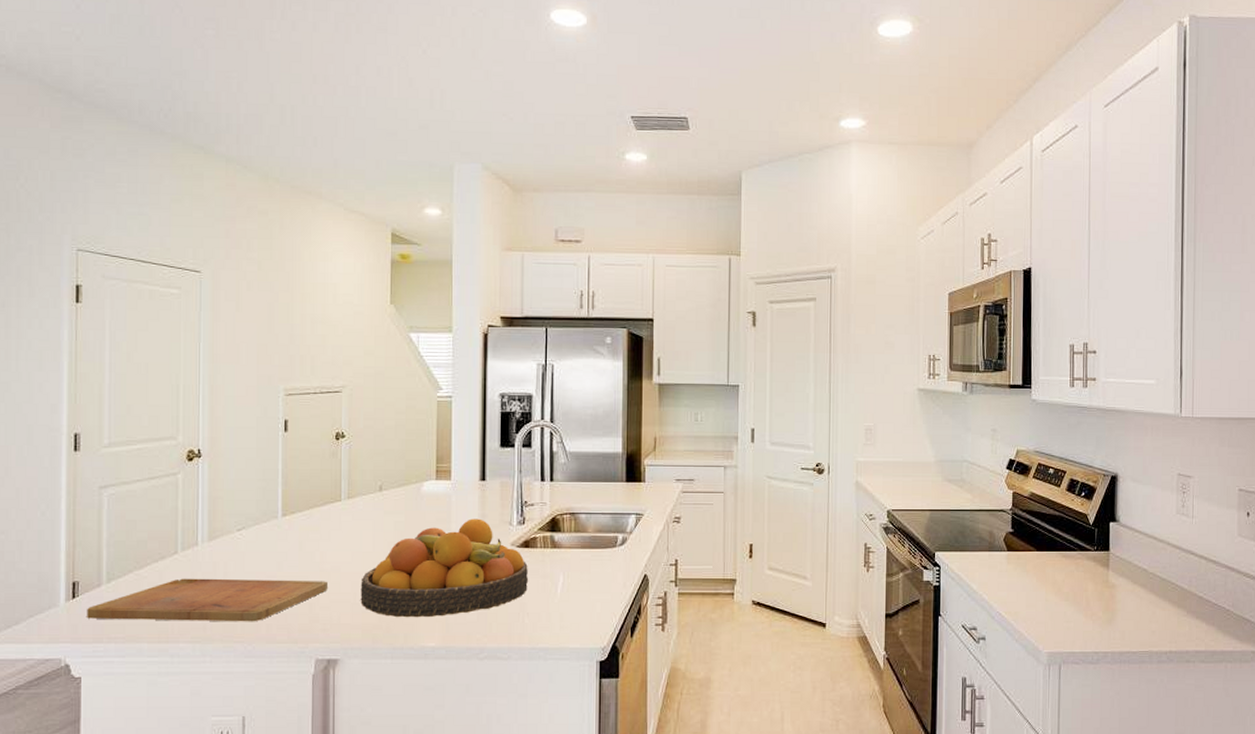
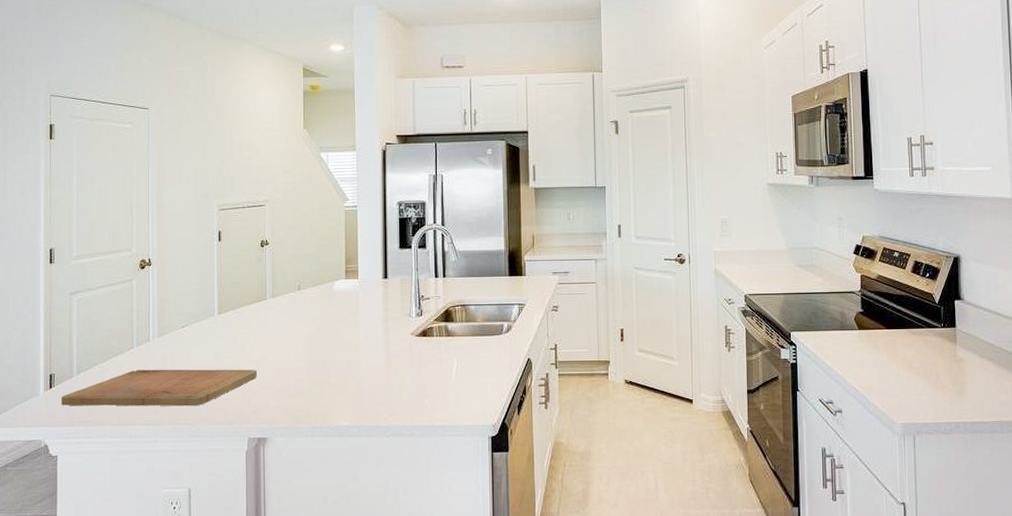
fruit bowl: present [360,518,528,618] -> none [284,312,426,401]

